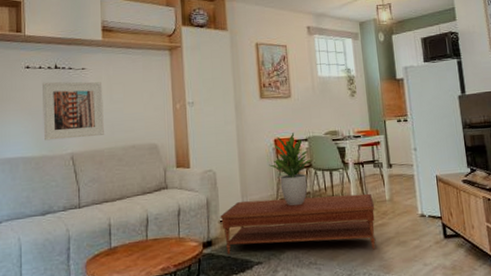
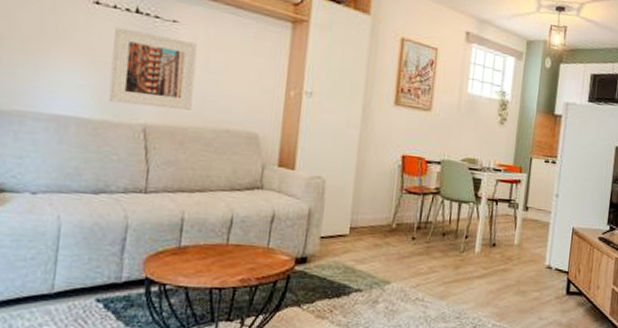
coffee table: present [220,193,376,255] -> none [321,219,501,295]
potted plant: present [269,133,313,206] -> none [390,152,442,235]

